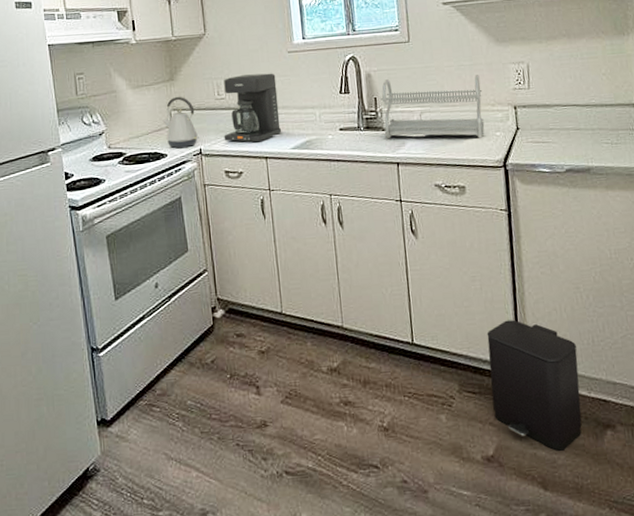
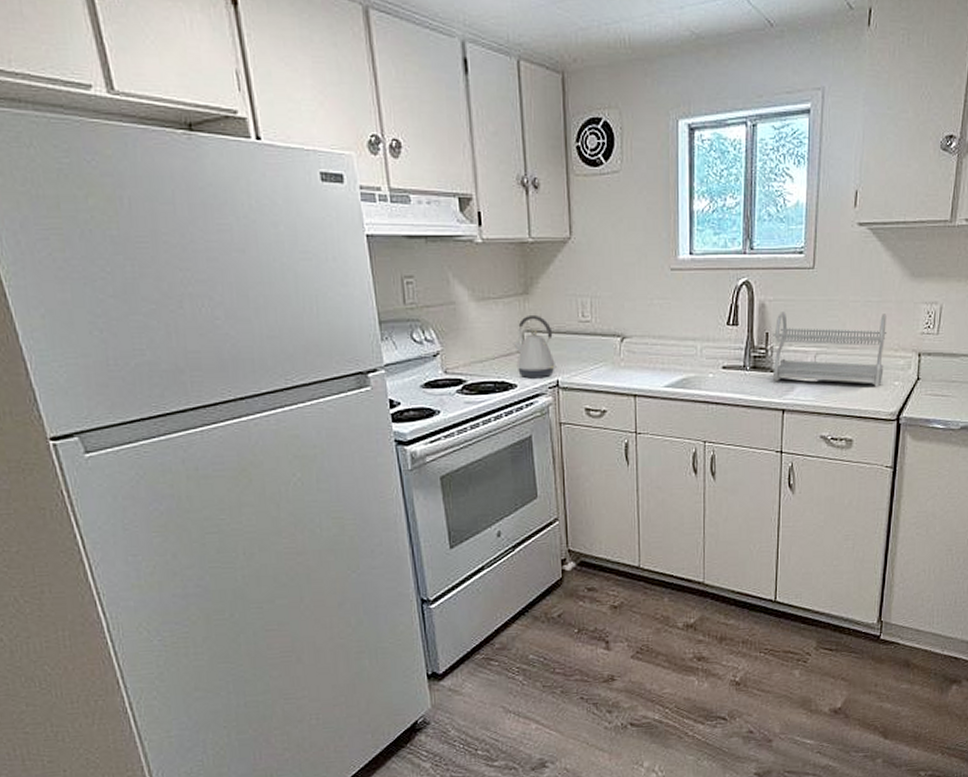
coffee maker: present [224,73,282,143] -> none [586,294,656,377]
pedal bin: present [487,320,582,451] -> none [847,580,939,704]

